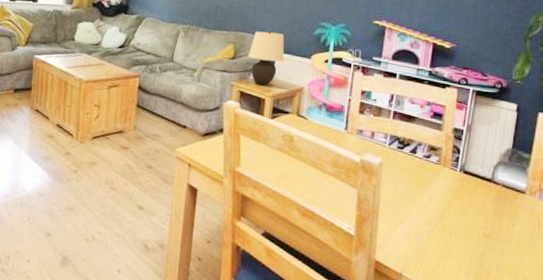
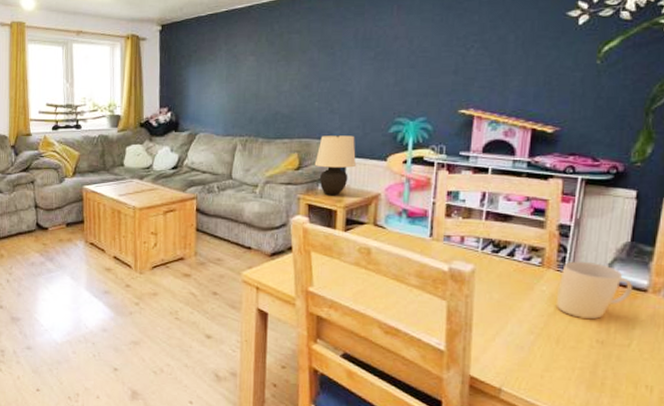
mug: none [450,161,514,215] -> present [555,261,633,320]

